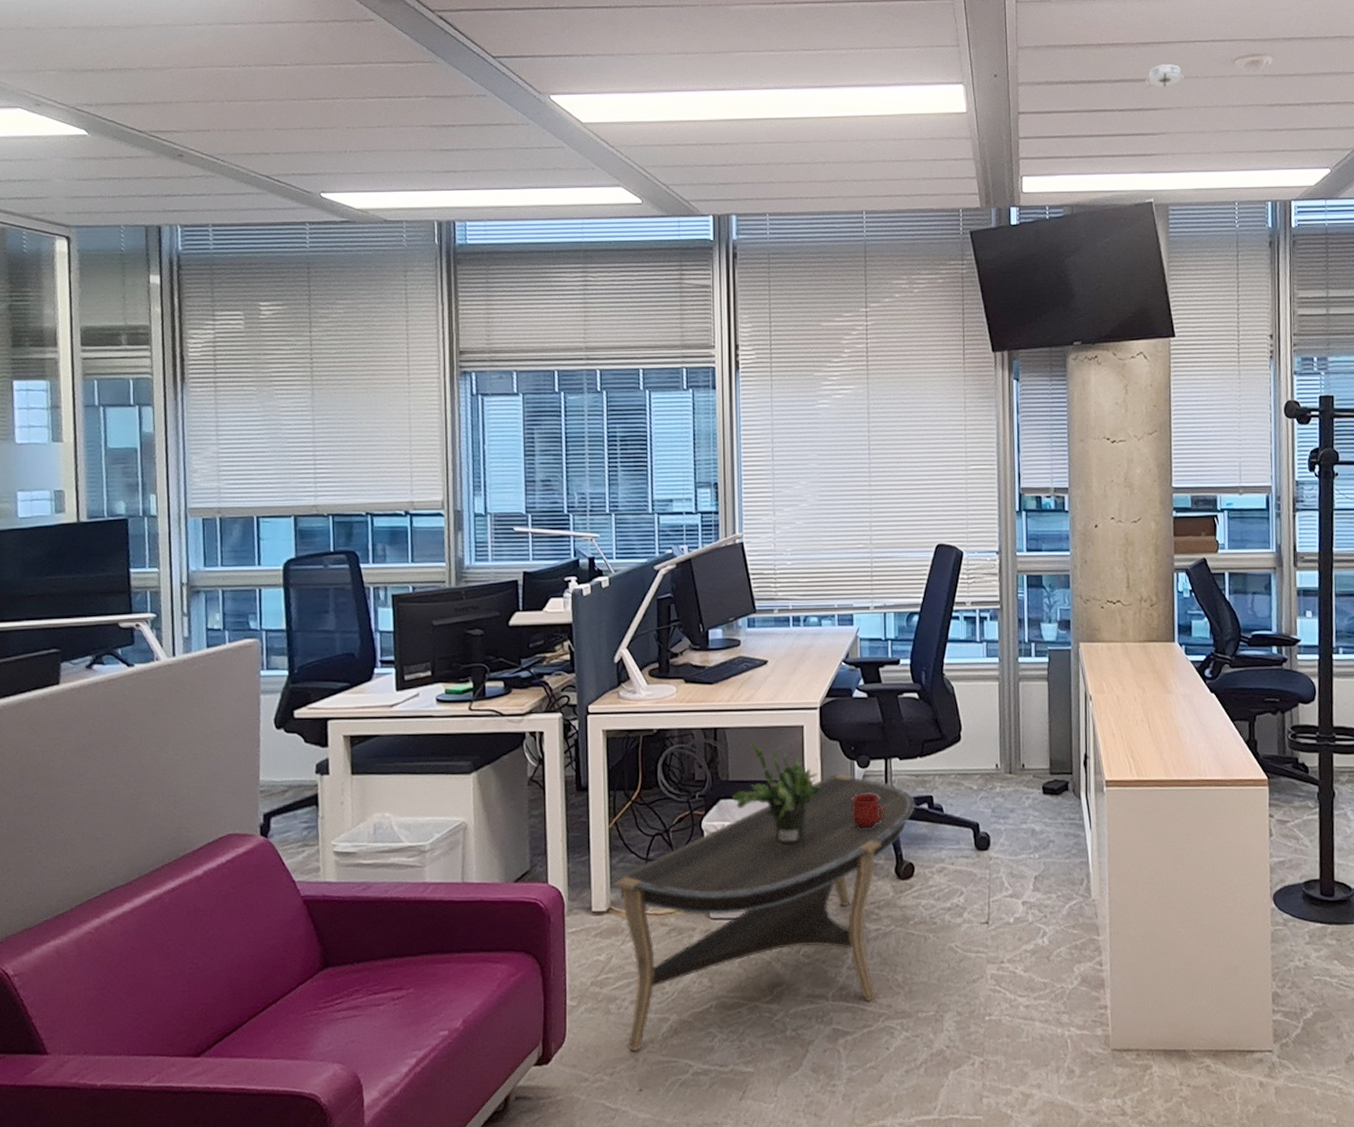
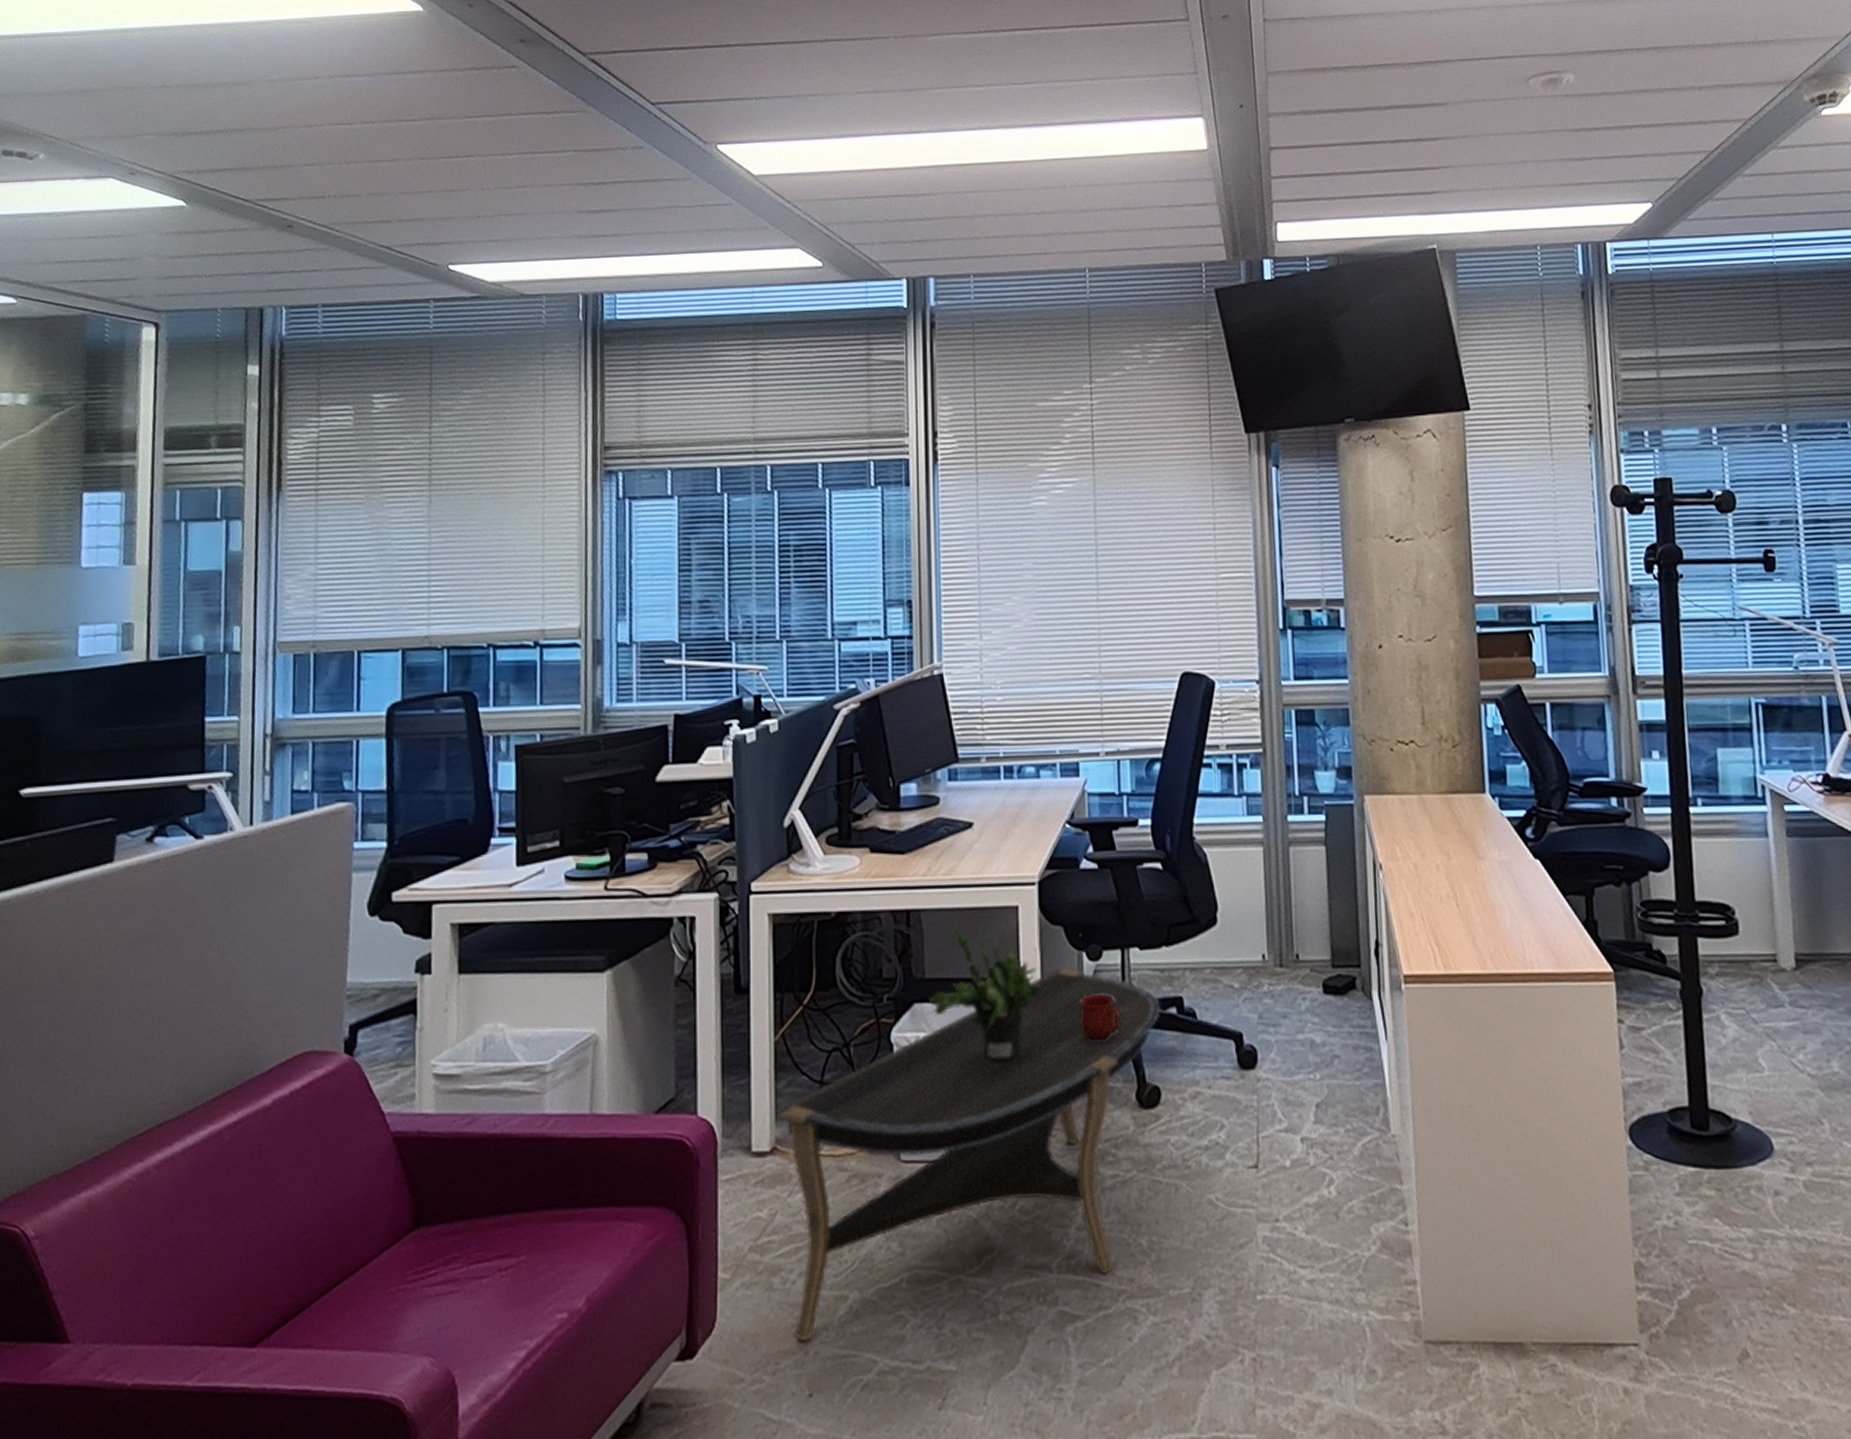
smoke detector: present [1144,64,1185,90] -> none [1421,86,1469,117]

